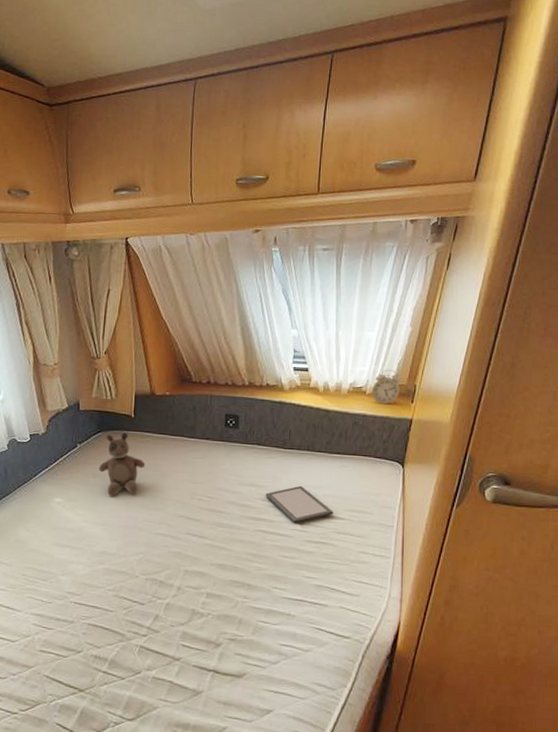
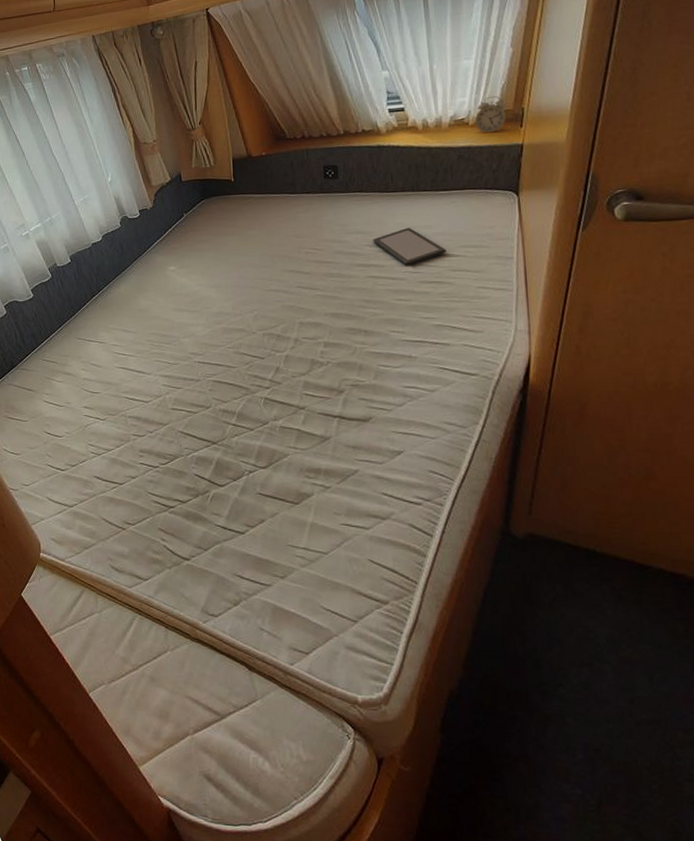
stuffed animal: present [98,432,146,496] -> none [206,197,251,259]

